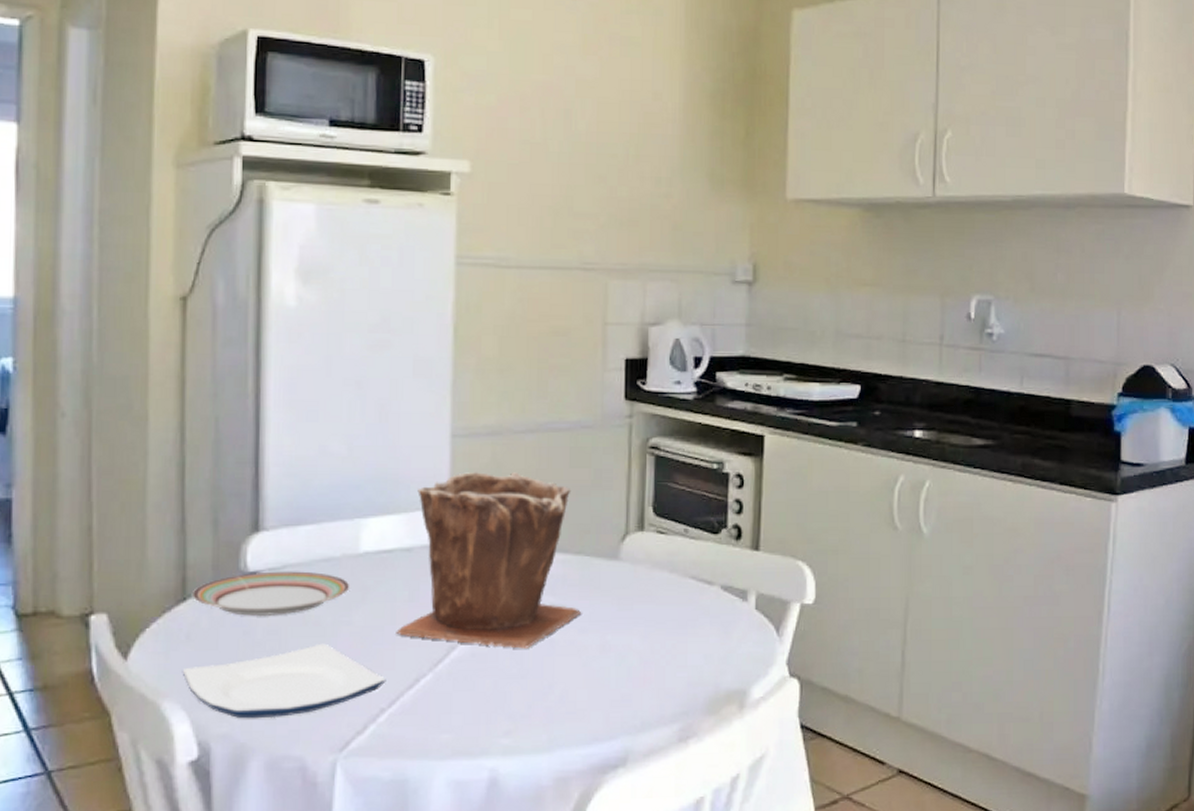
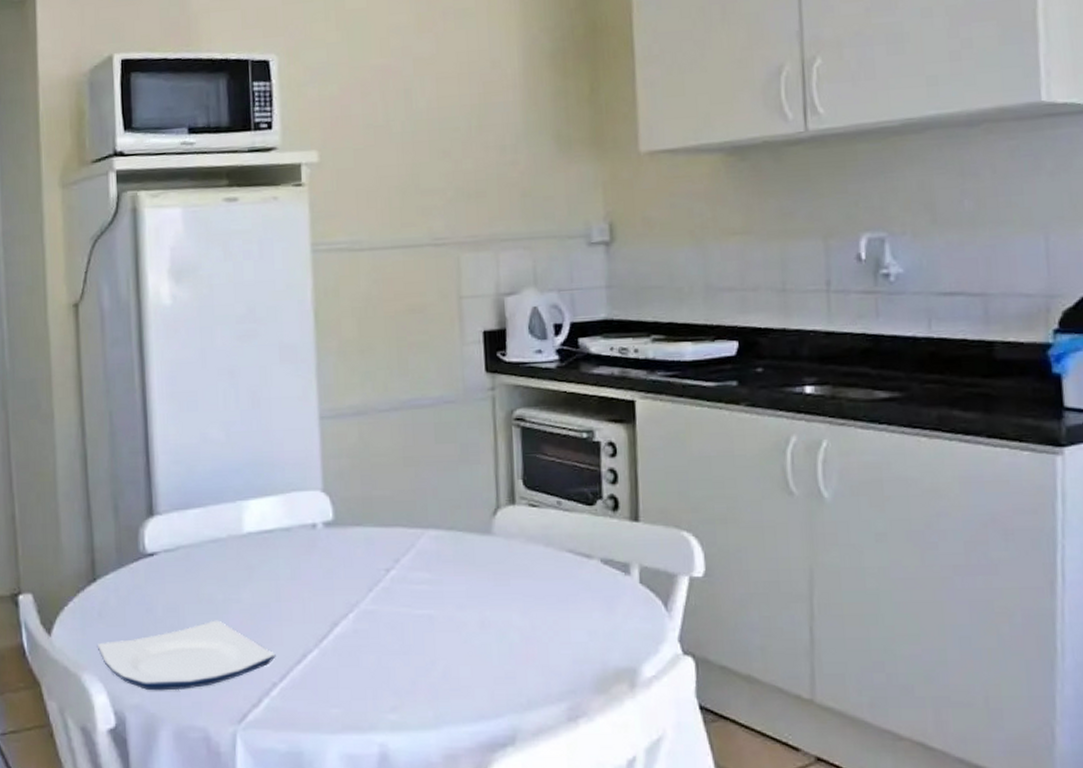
plate: present [191,571,350,617] -> none [100,552,237,596]
plant pot: present [396,471,582,649] -> none [281,450,459,625]

